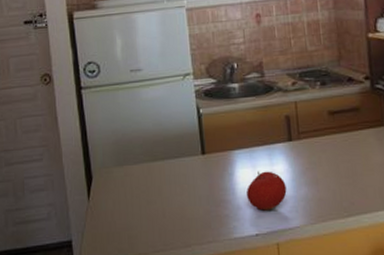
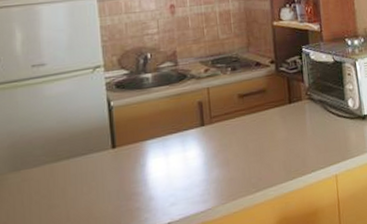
fruit: present [247,171,287,211] -> none [159,157,199,198]

